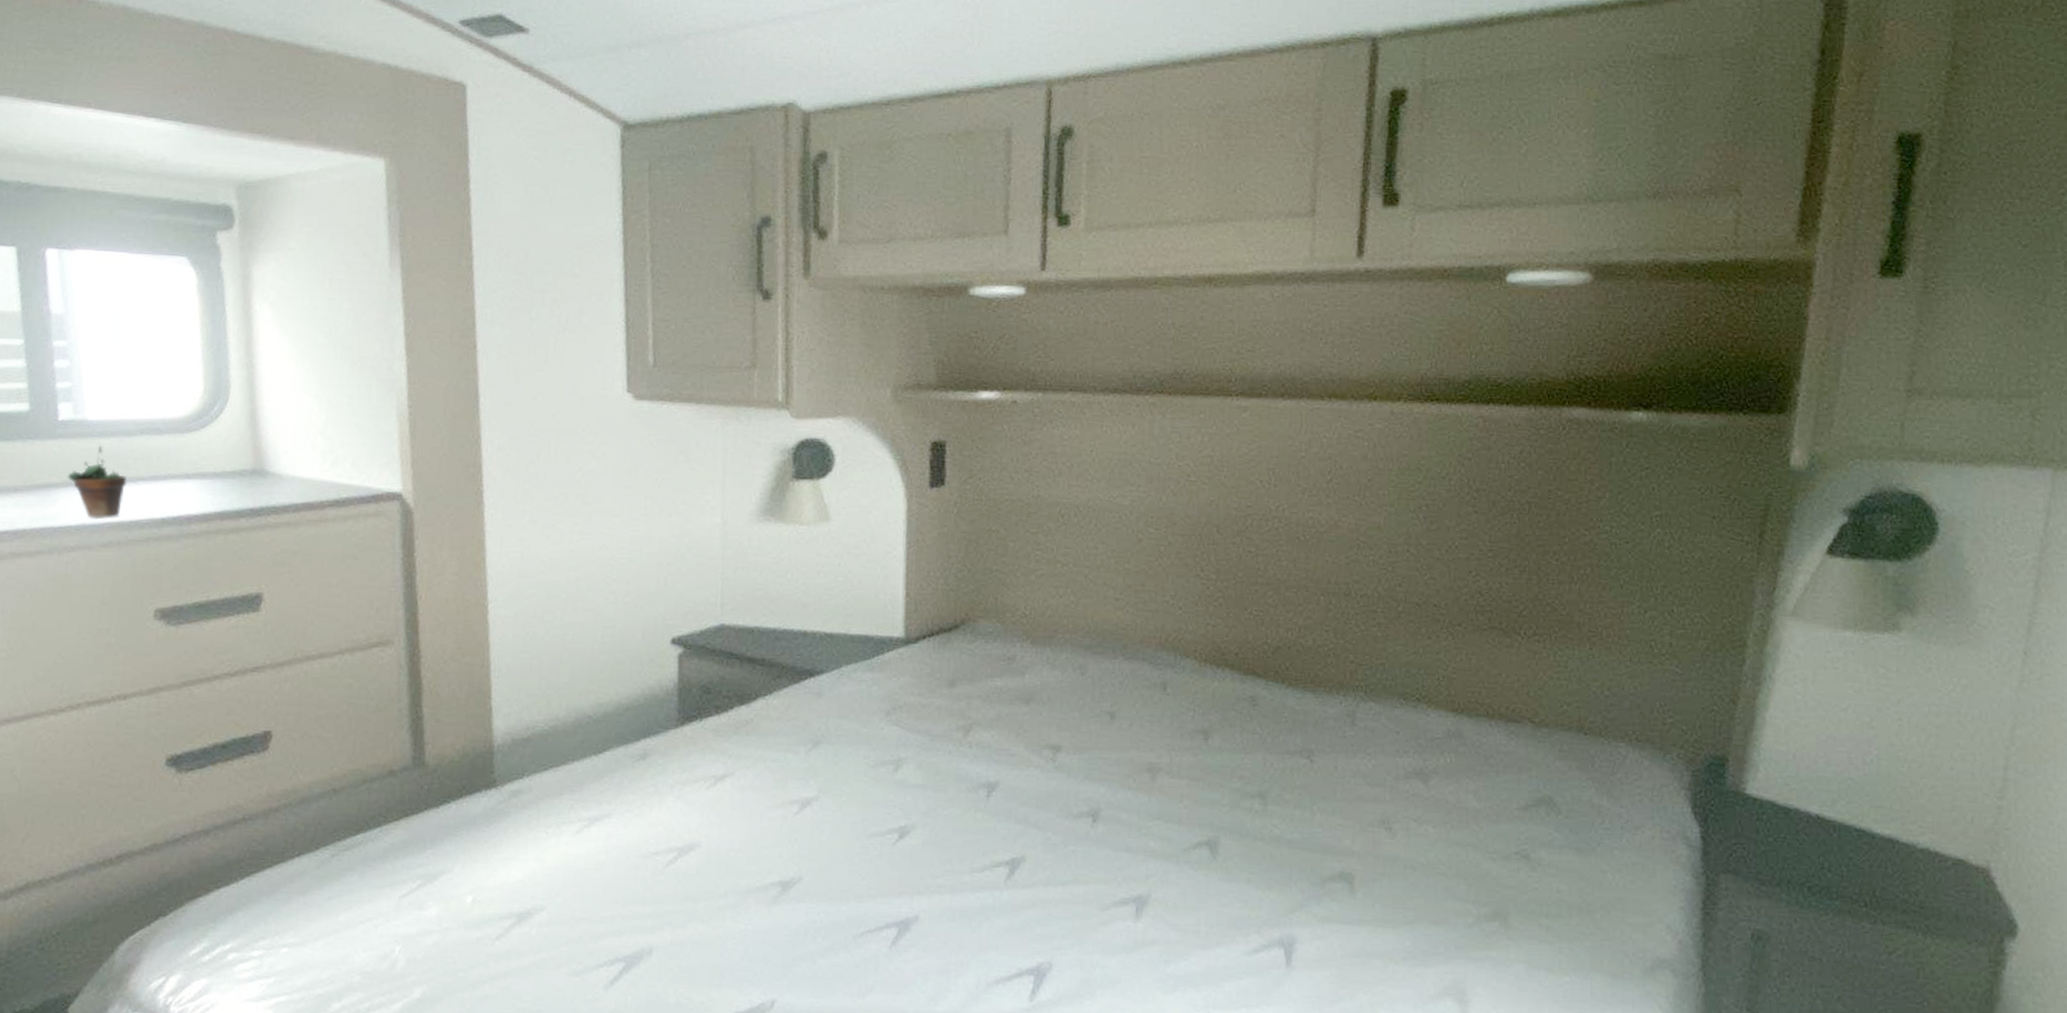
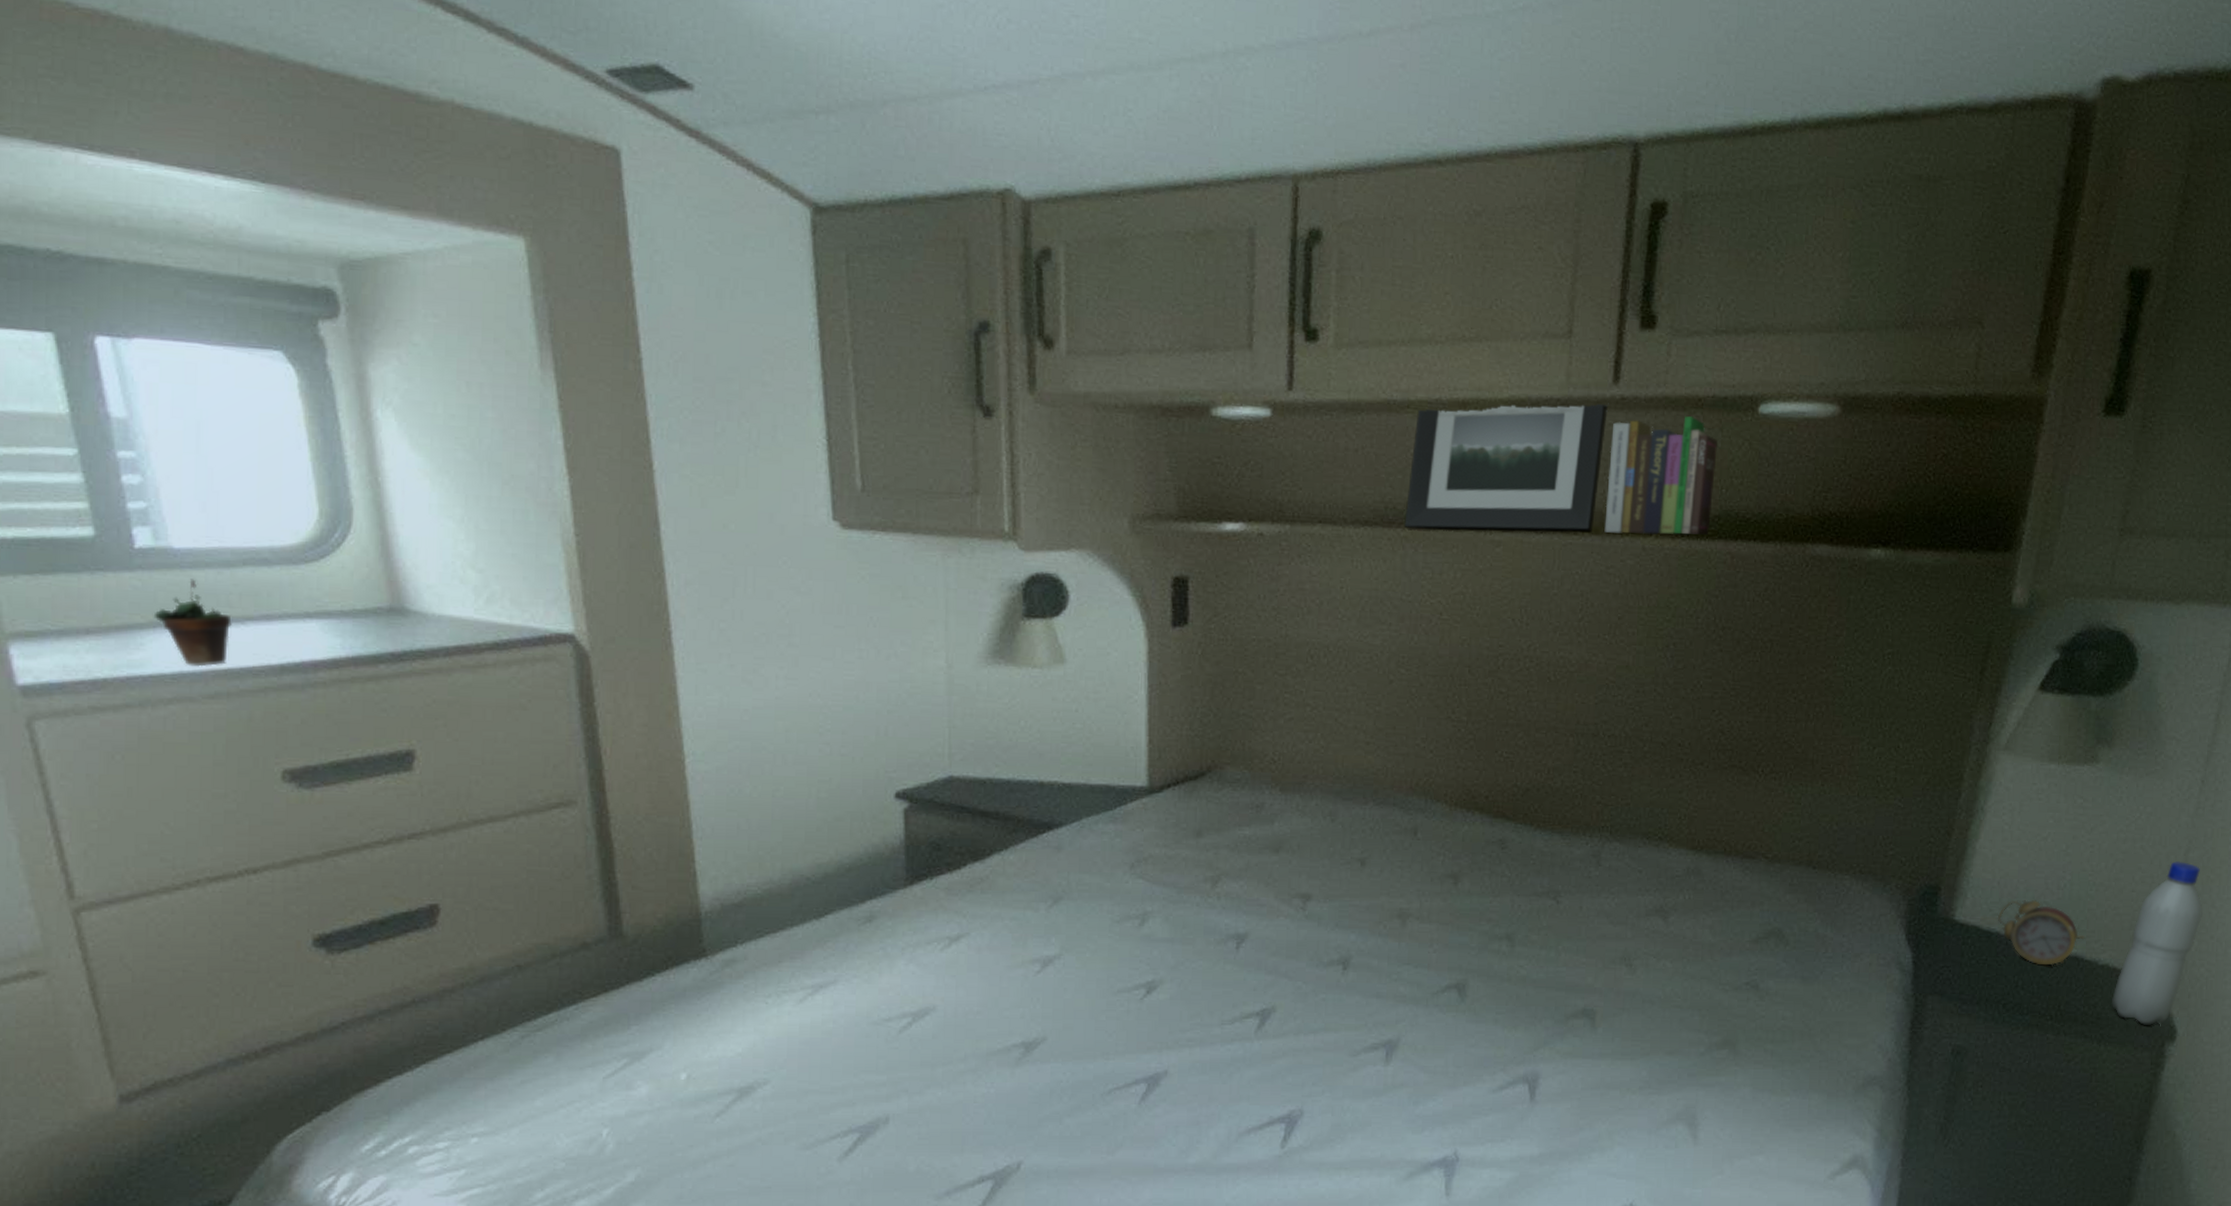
picture frame: none [1152,275,1353,399] -> present [1404,403,1609,533]
books: none [1351,286,1465,400] -> present [1604,415,1718,536]
alarm clock: none [1796,773,1899,847] -> present [1998,899,2085,966]
water bottle: none [1935,738,2038,919] -> present [2111,861,2203,1026]

